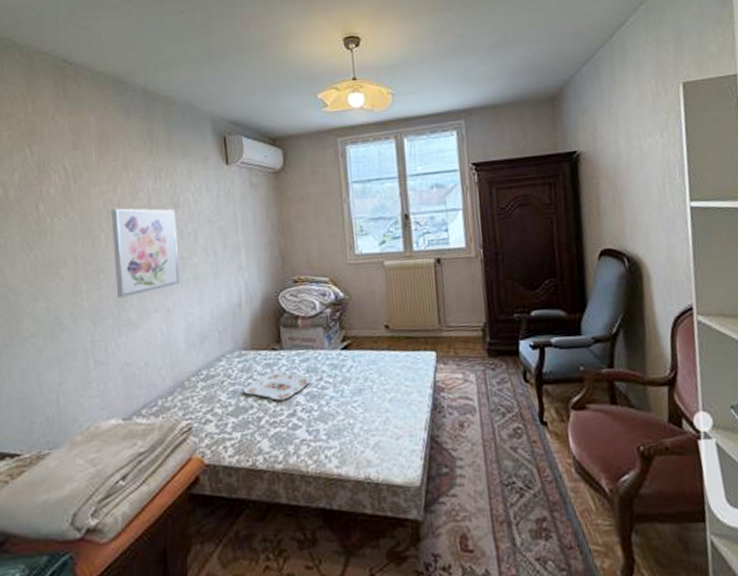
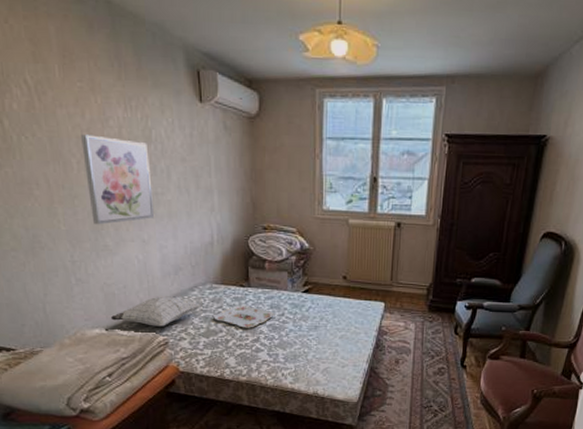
pillow: none [128,371,229,409] -> present [110,297,201,327]

